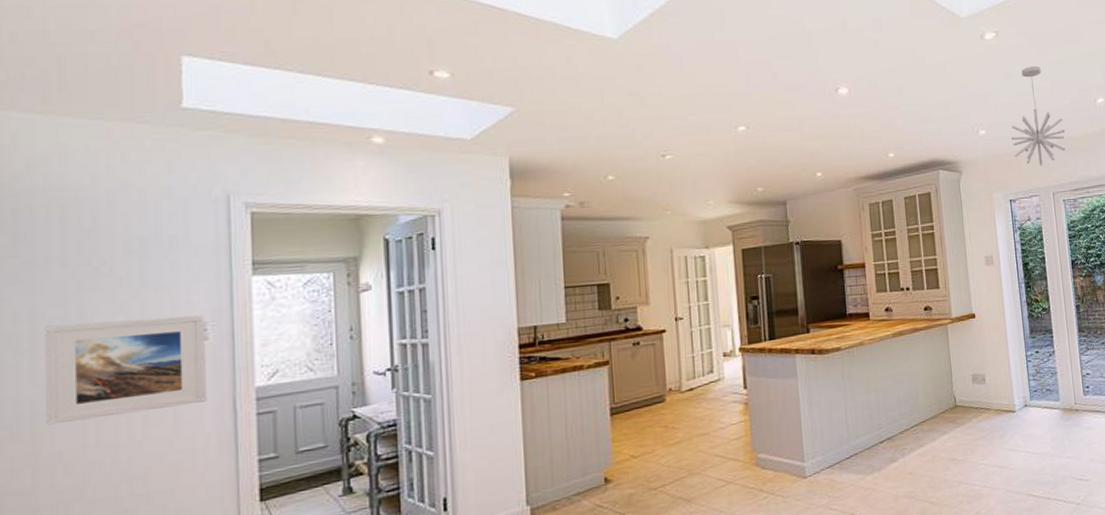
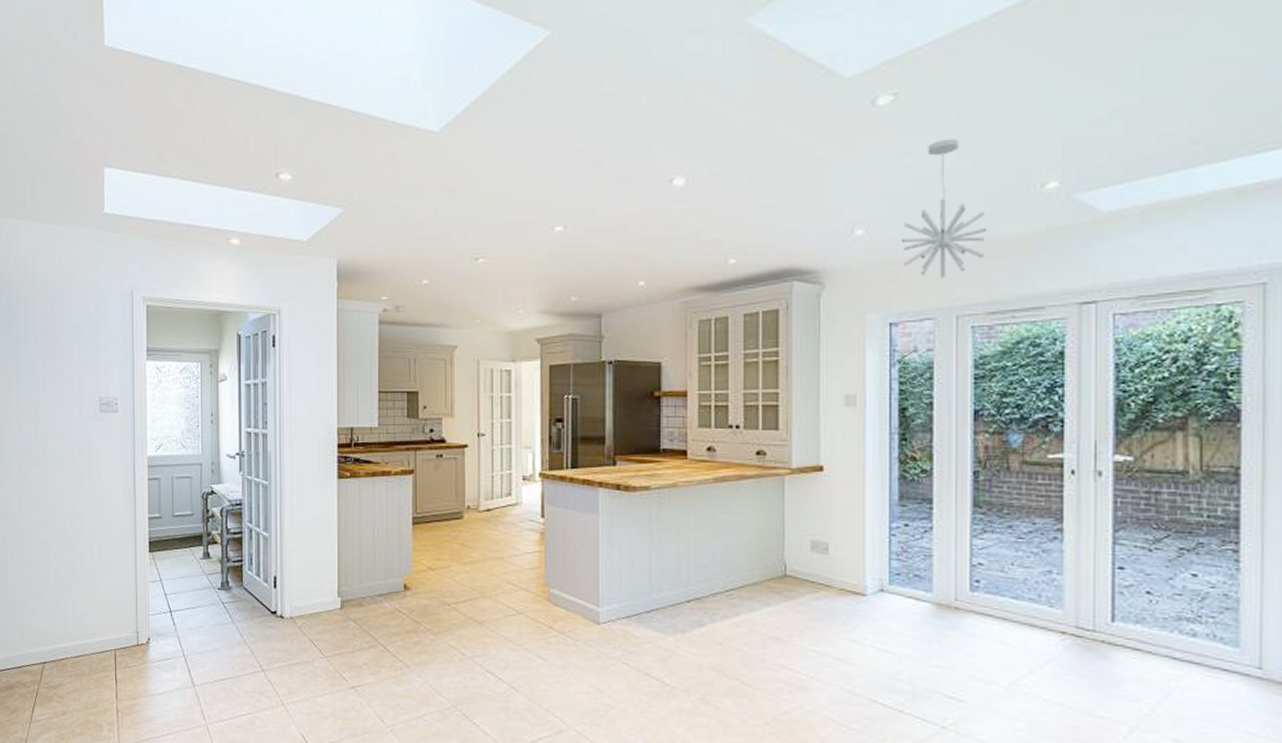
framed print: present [45,315,207,425] -> none [25,390,117,468]

